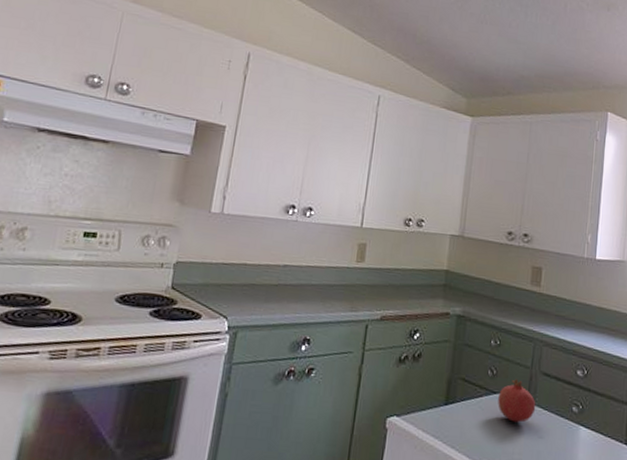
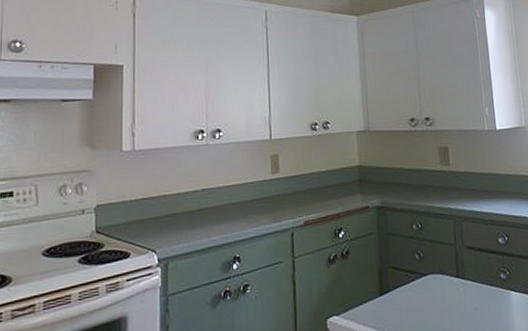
fruit: present [498,379,536,423] -> none [429,258,466,300]

